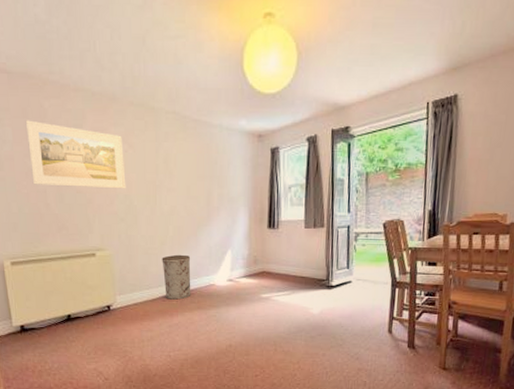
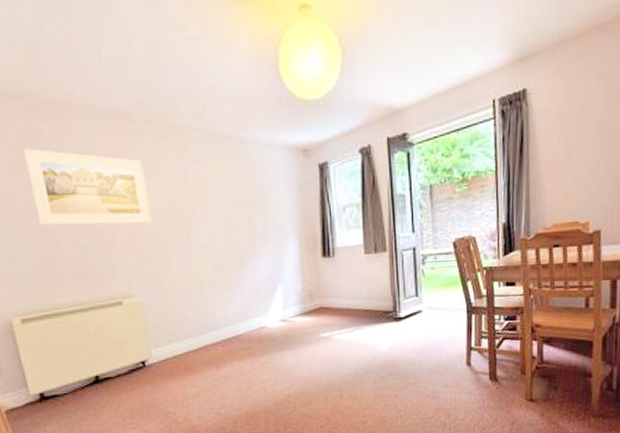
trash can: present [162,254,191,300] -> none [201,295,239,348]

